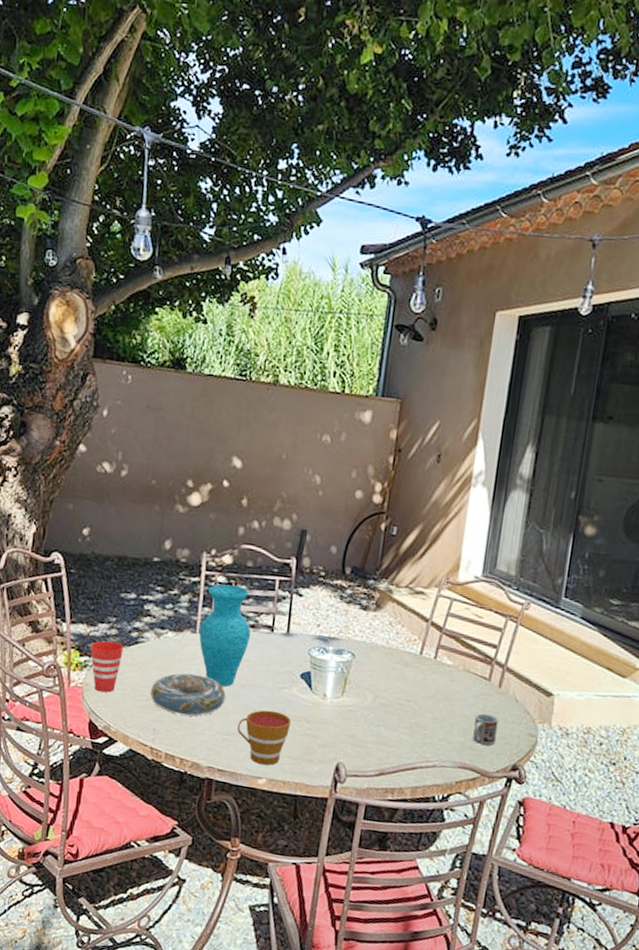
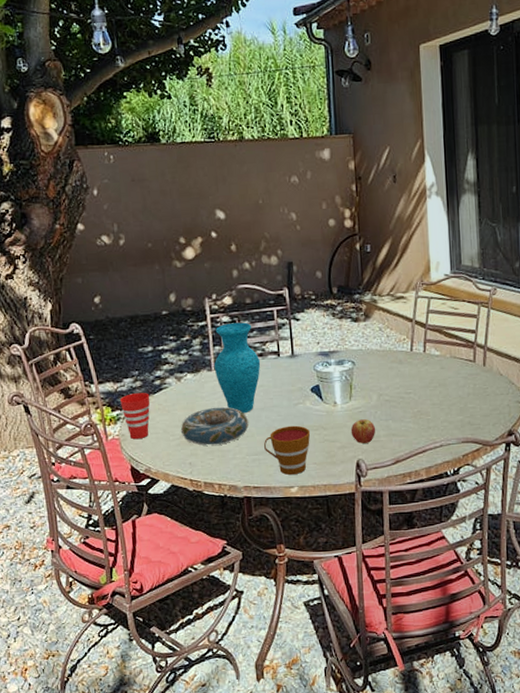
fruit: none [336,719,365,747] -> present [350,419,376,444]
cup: present [473,713,499,745] -> none [469,391,490,418]

